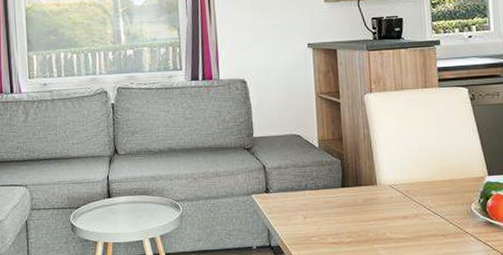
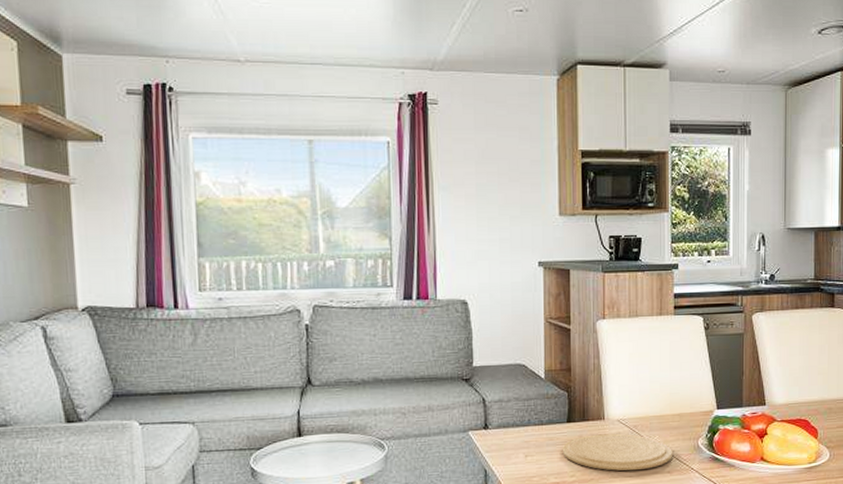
plate: none [338,197,447,234] -> present [562,433,674,471]

